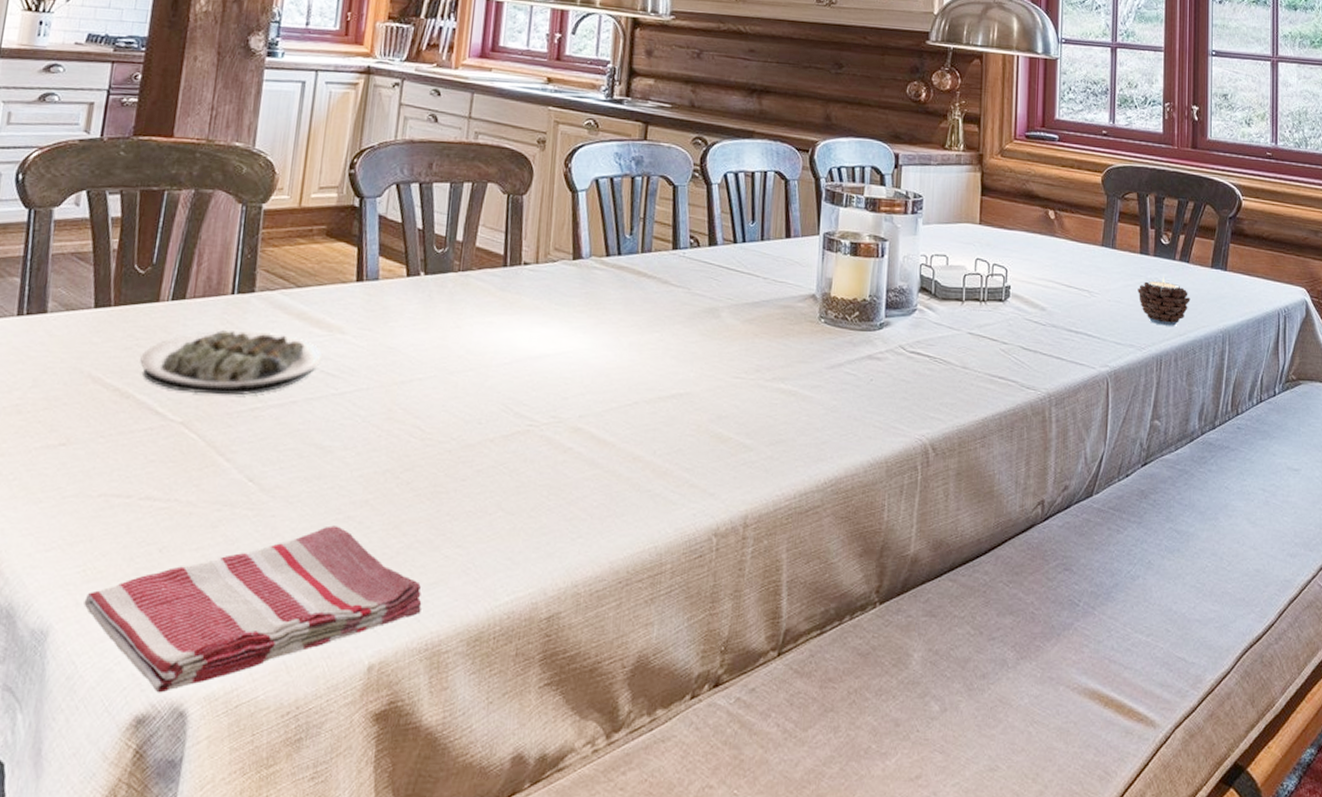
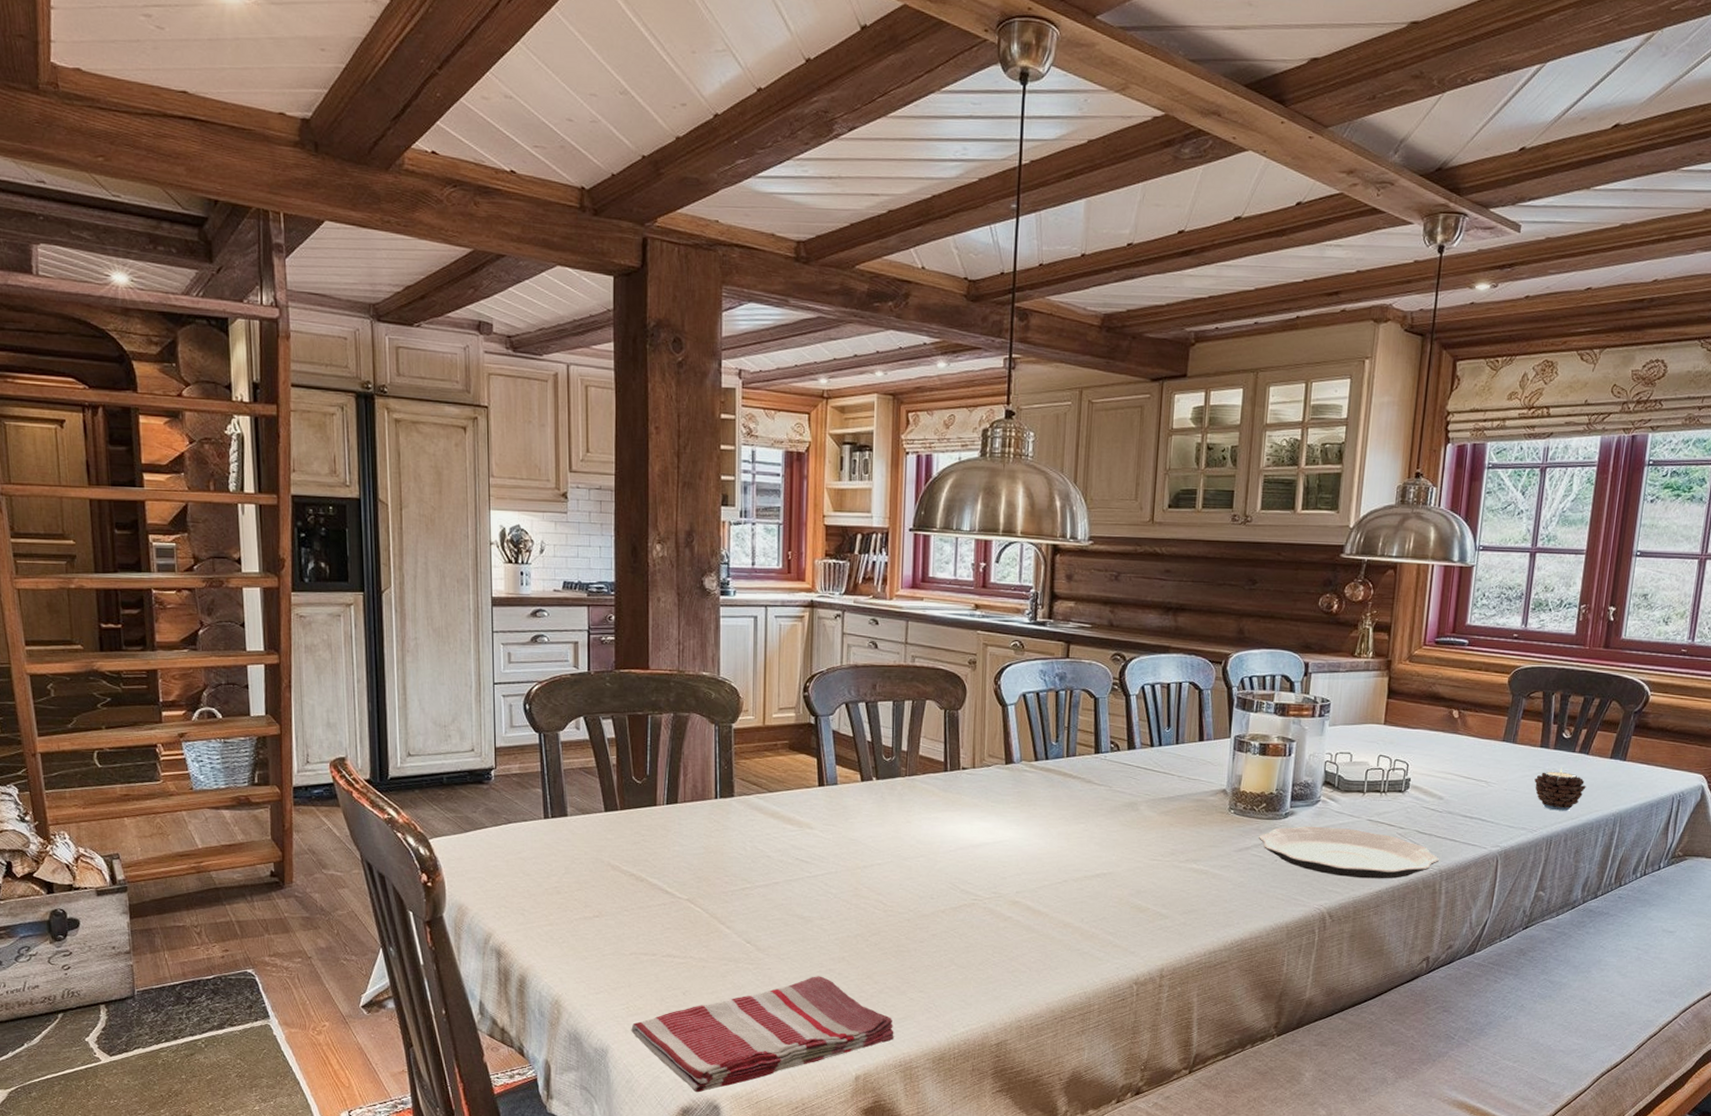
plate: present [140,330,323,396] -> none [648,828,796,878]
plate: none [852,339,1046,404] -> present [1259,826,1439,879]

